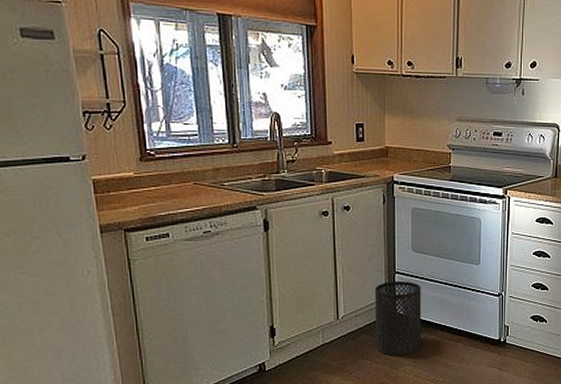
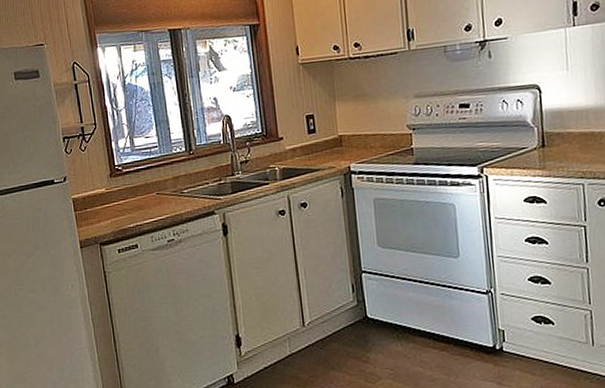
trash can: present [374,281,422,355] -> none [340,281,400,367]

